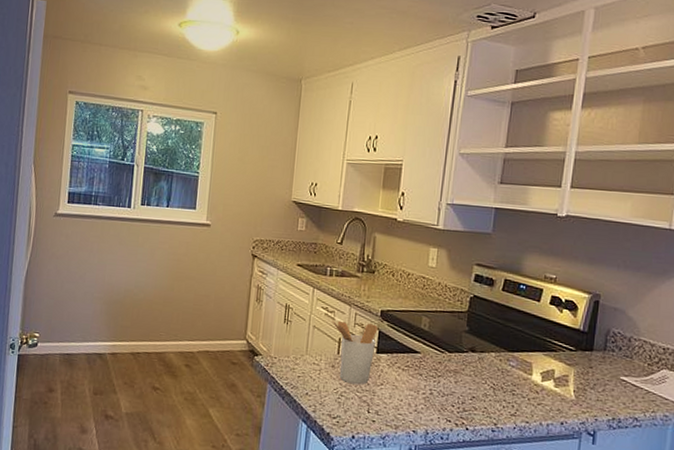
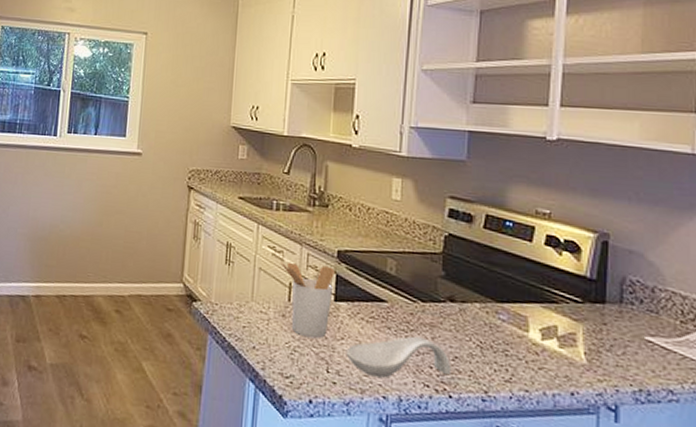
spoon rest: none [384,381,470,416] -> present [346,336,452,379]

